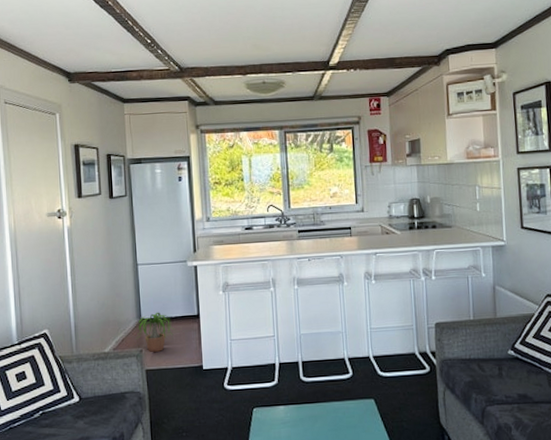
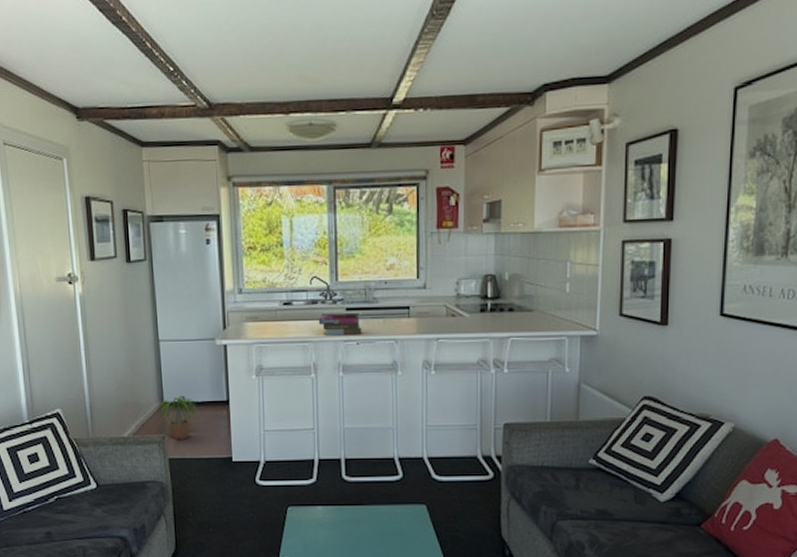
books: none [275,232,312,255] -> present [318,310,363,336]

